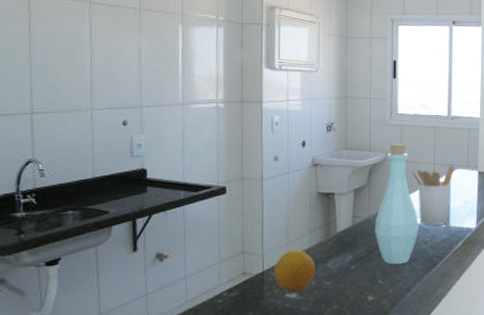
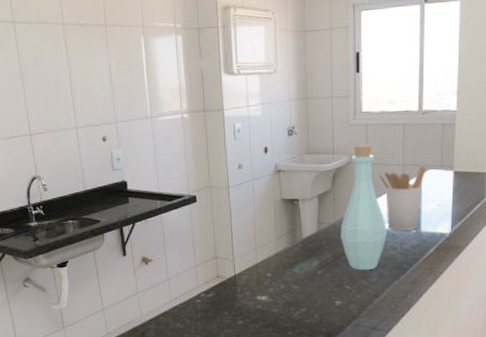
fruit: present [274,250,316,292] -> none [245,255,284,295]

